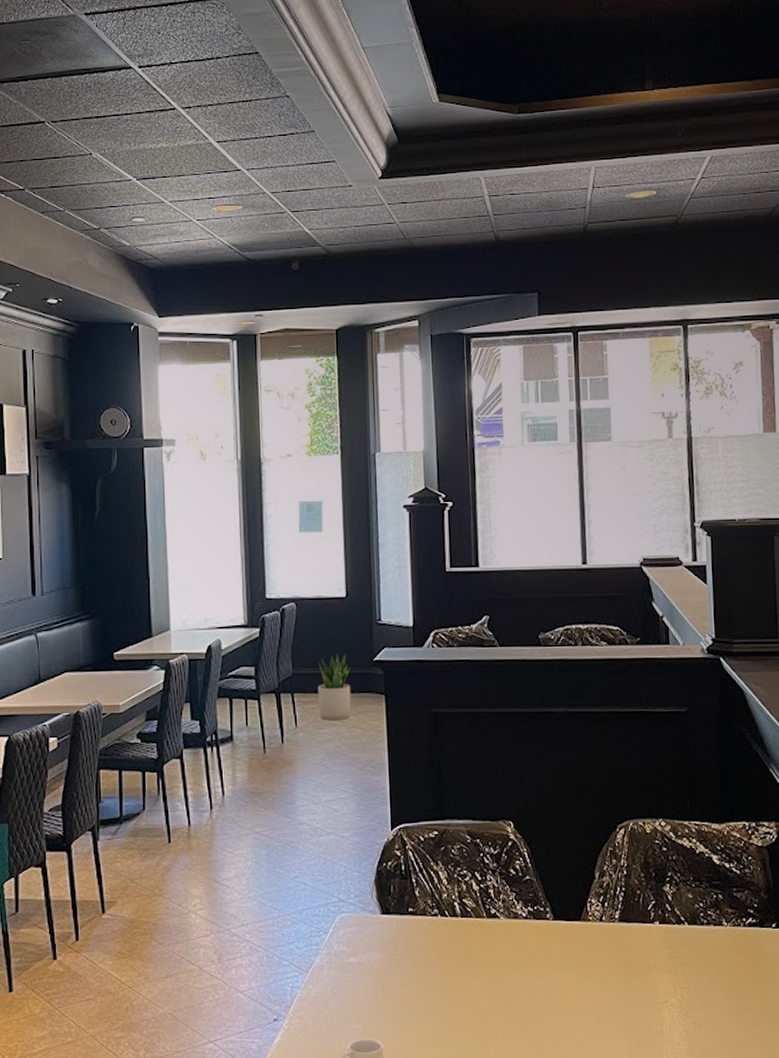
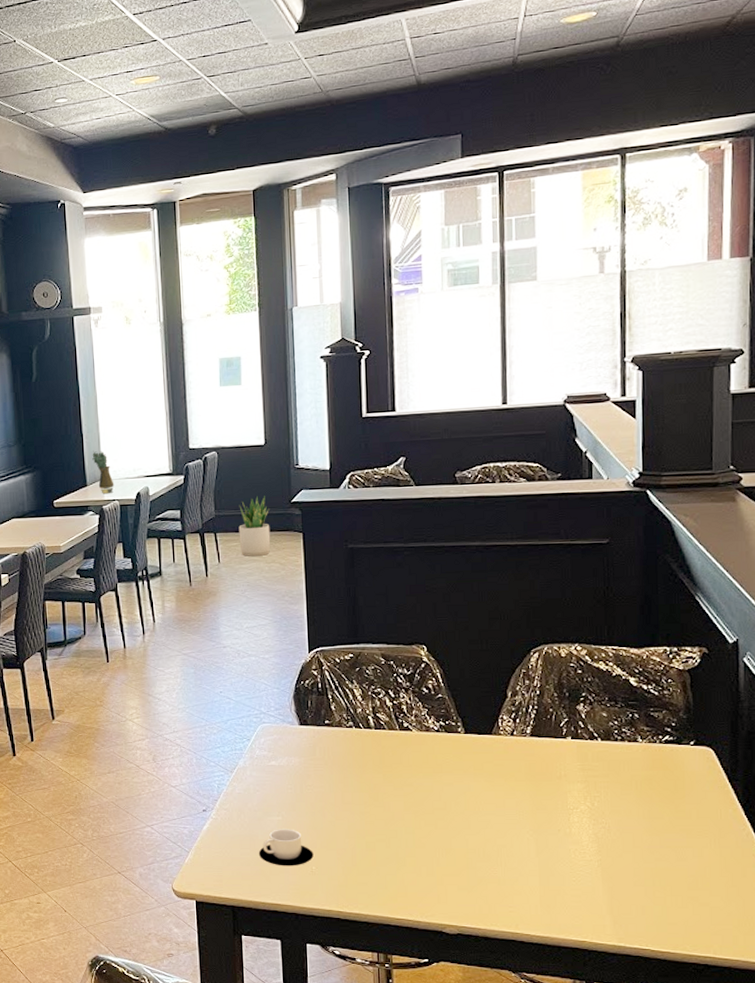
vase: none [159,596,183,647] -> present [92,450,115,494]

